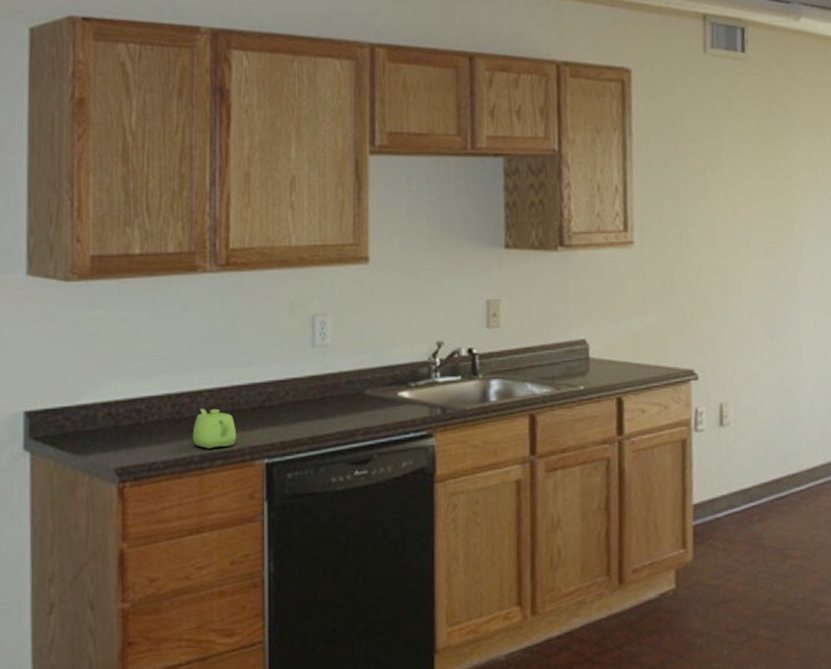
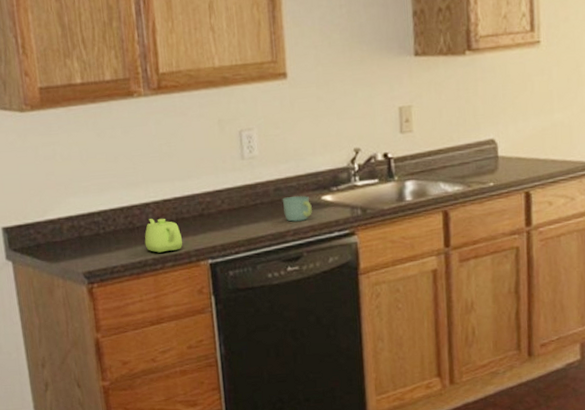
mug: none [354,390,387,419] -> present [282,195,312,222]

